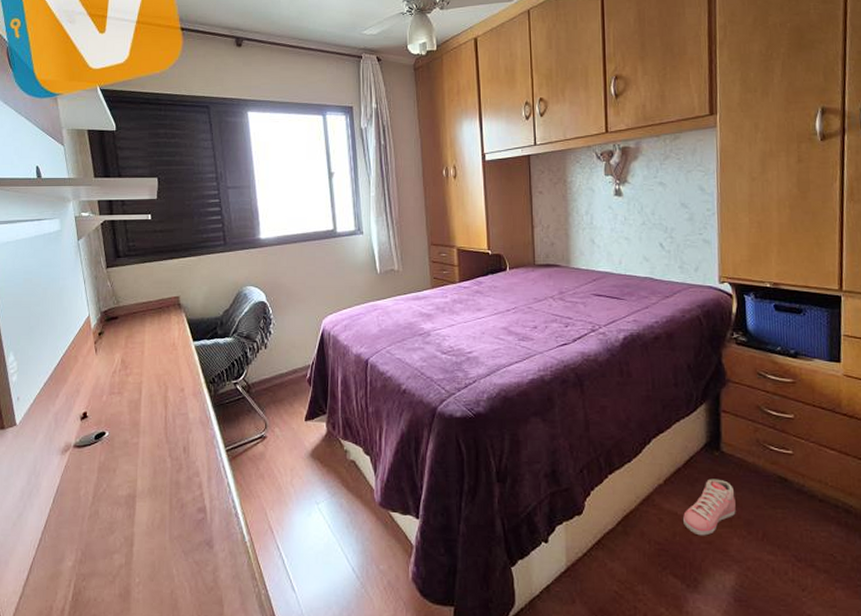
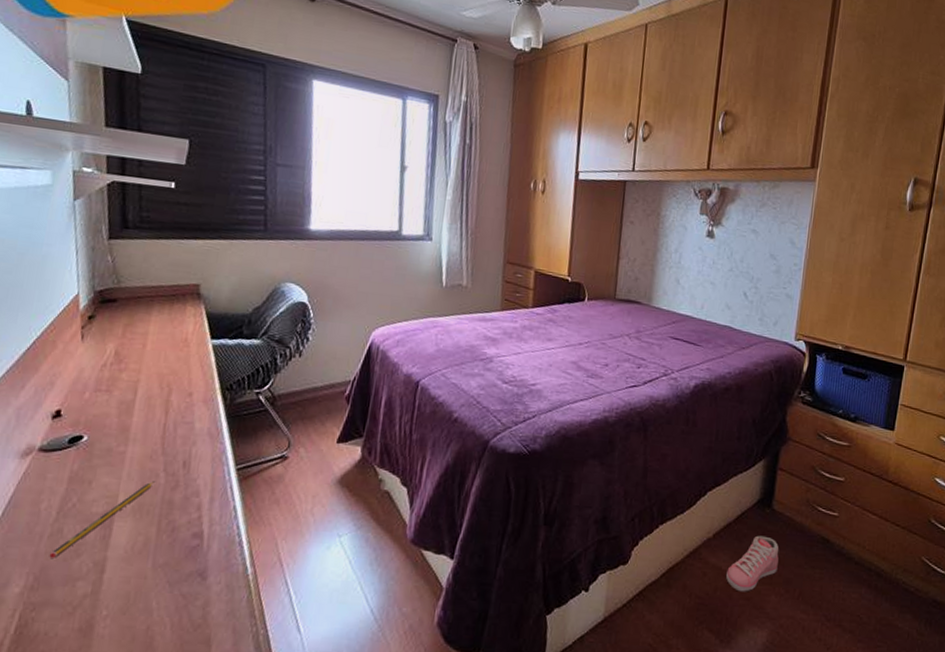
pencil: none [91,466,164,536] -> present [49,481,156,558]

